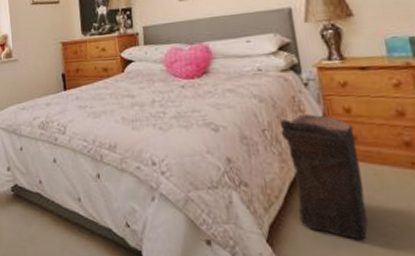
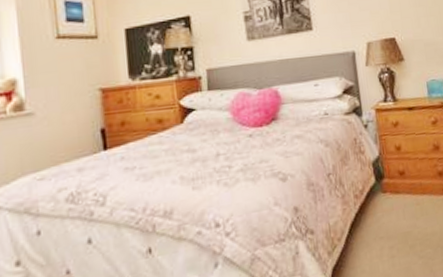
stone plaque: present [279,114,368,240] -> none [342,154,412,266]

